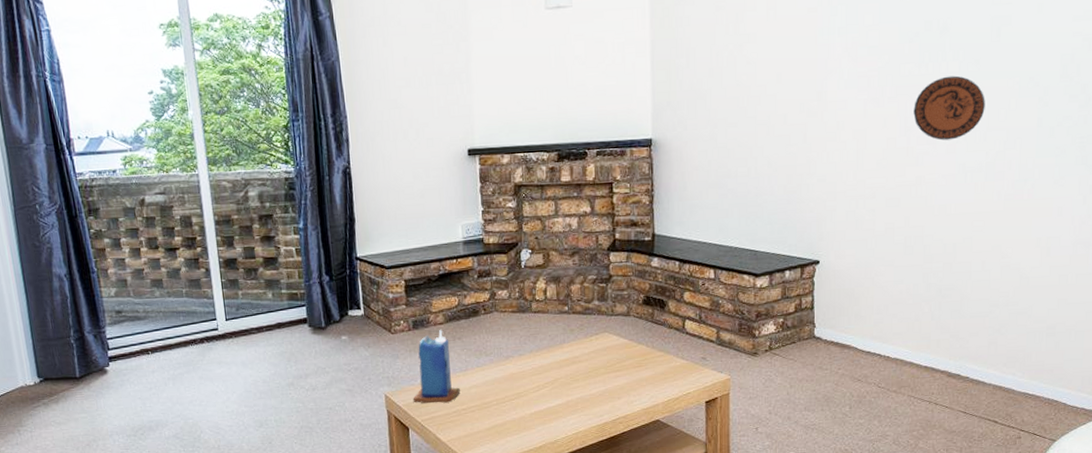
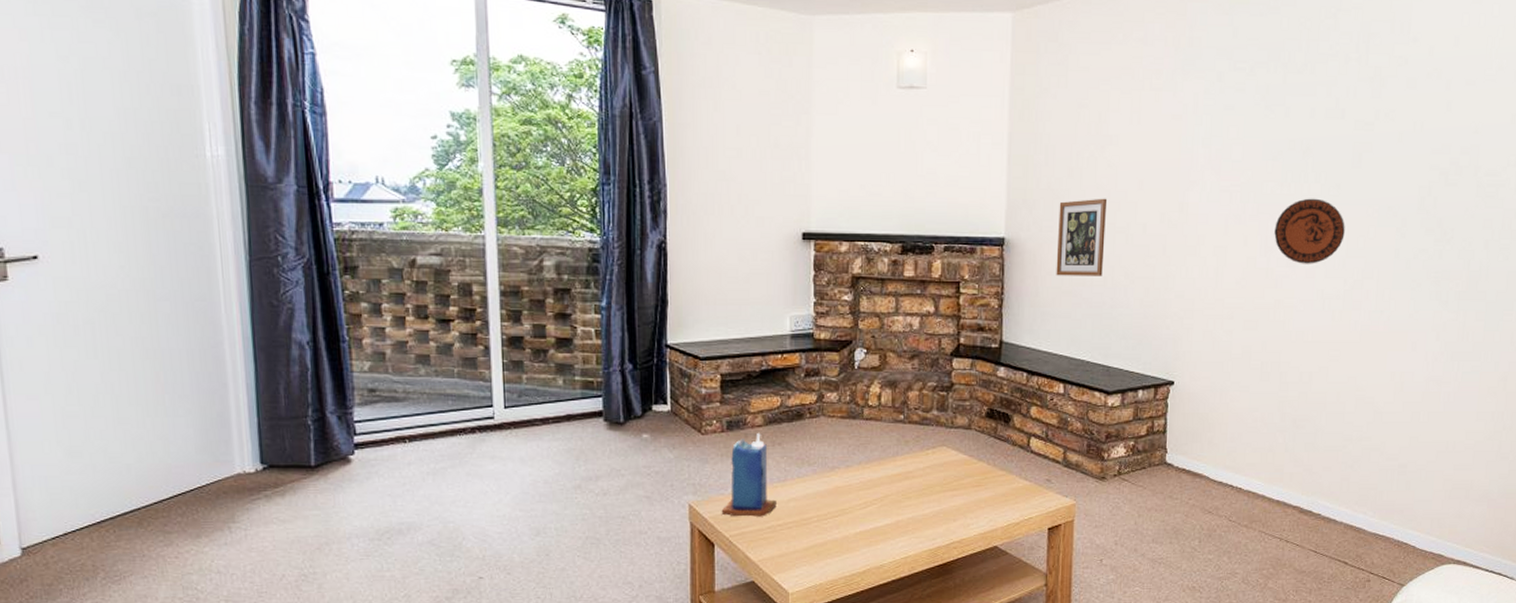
picture frame: none [701,93,748,170] -> present [1056,198,1108,276]

